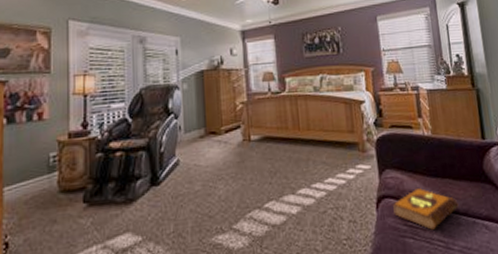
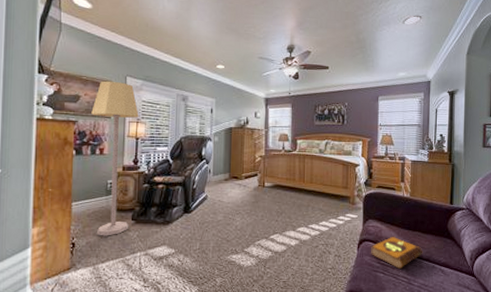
lamp: none [25,27,86,229] -> present [91,80,139,236]

